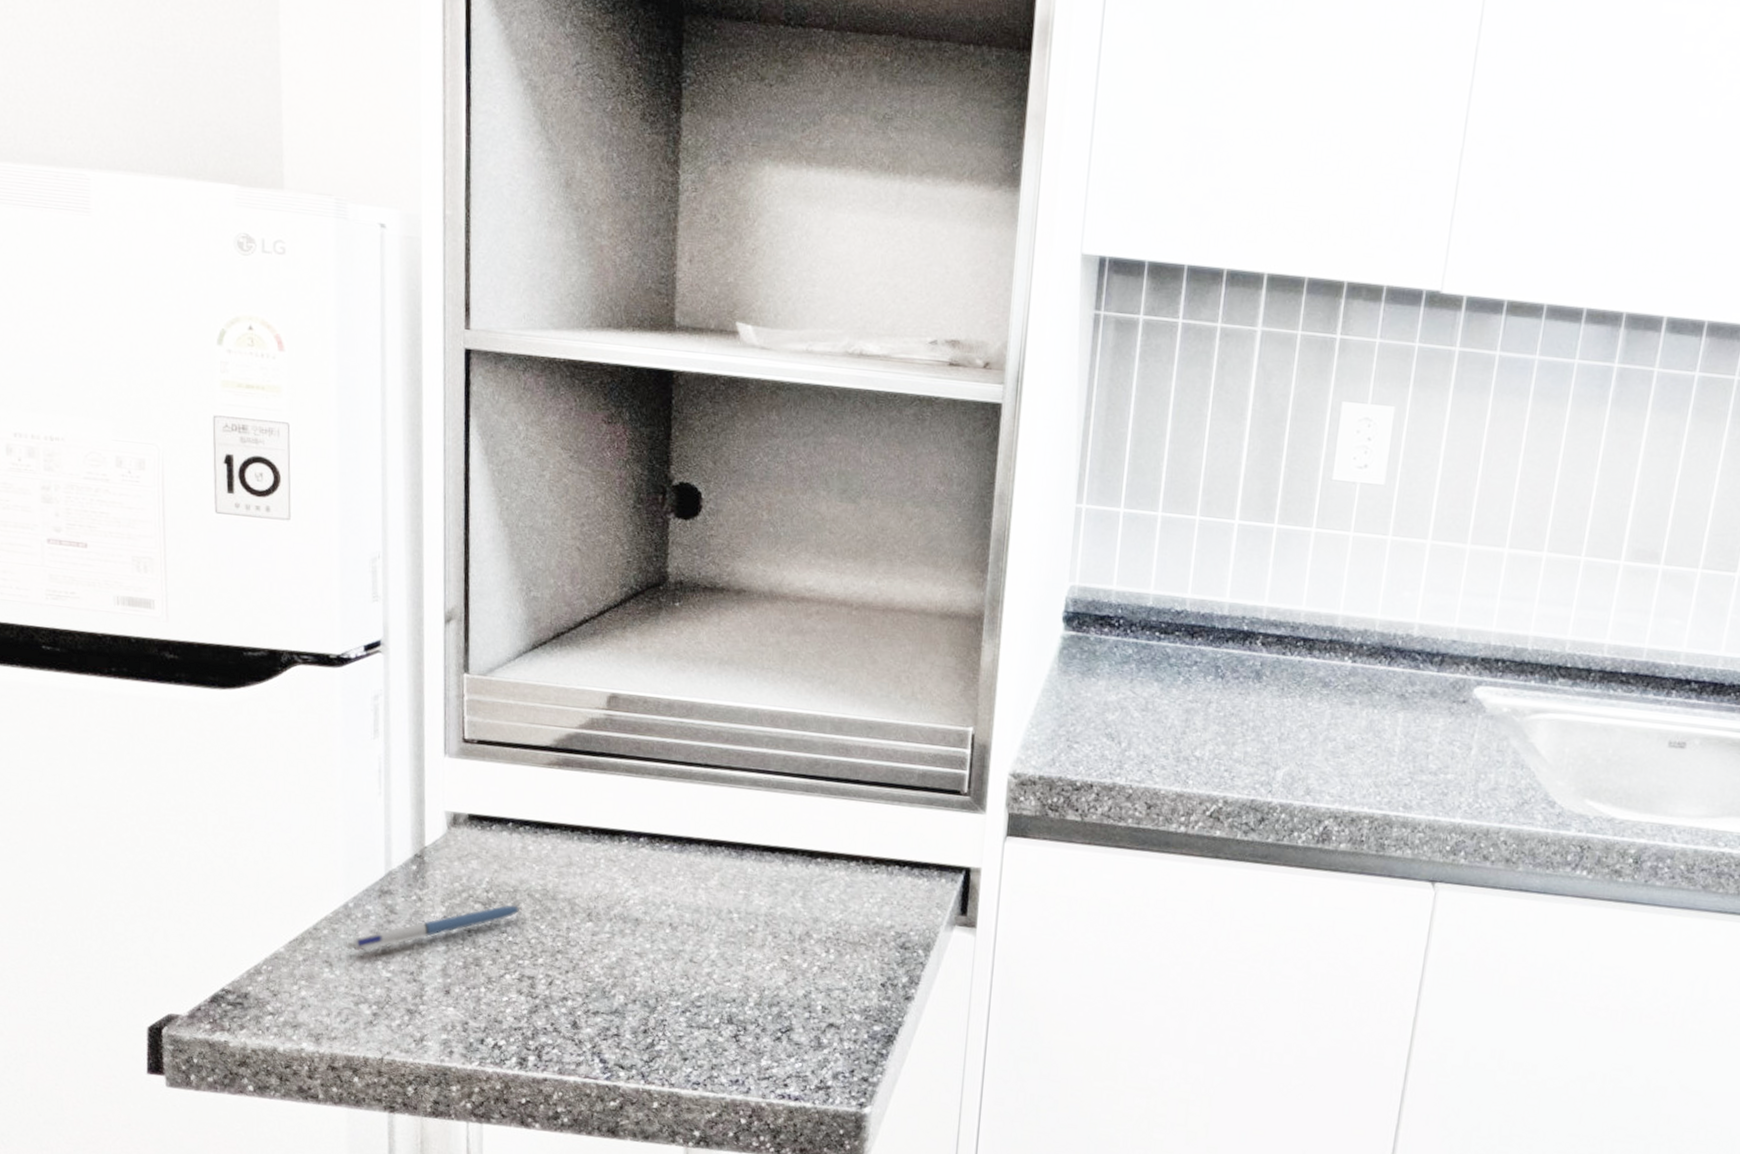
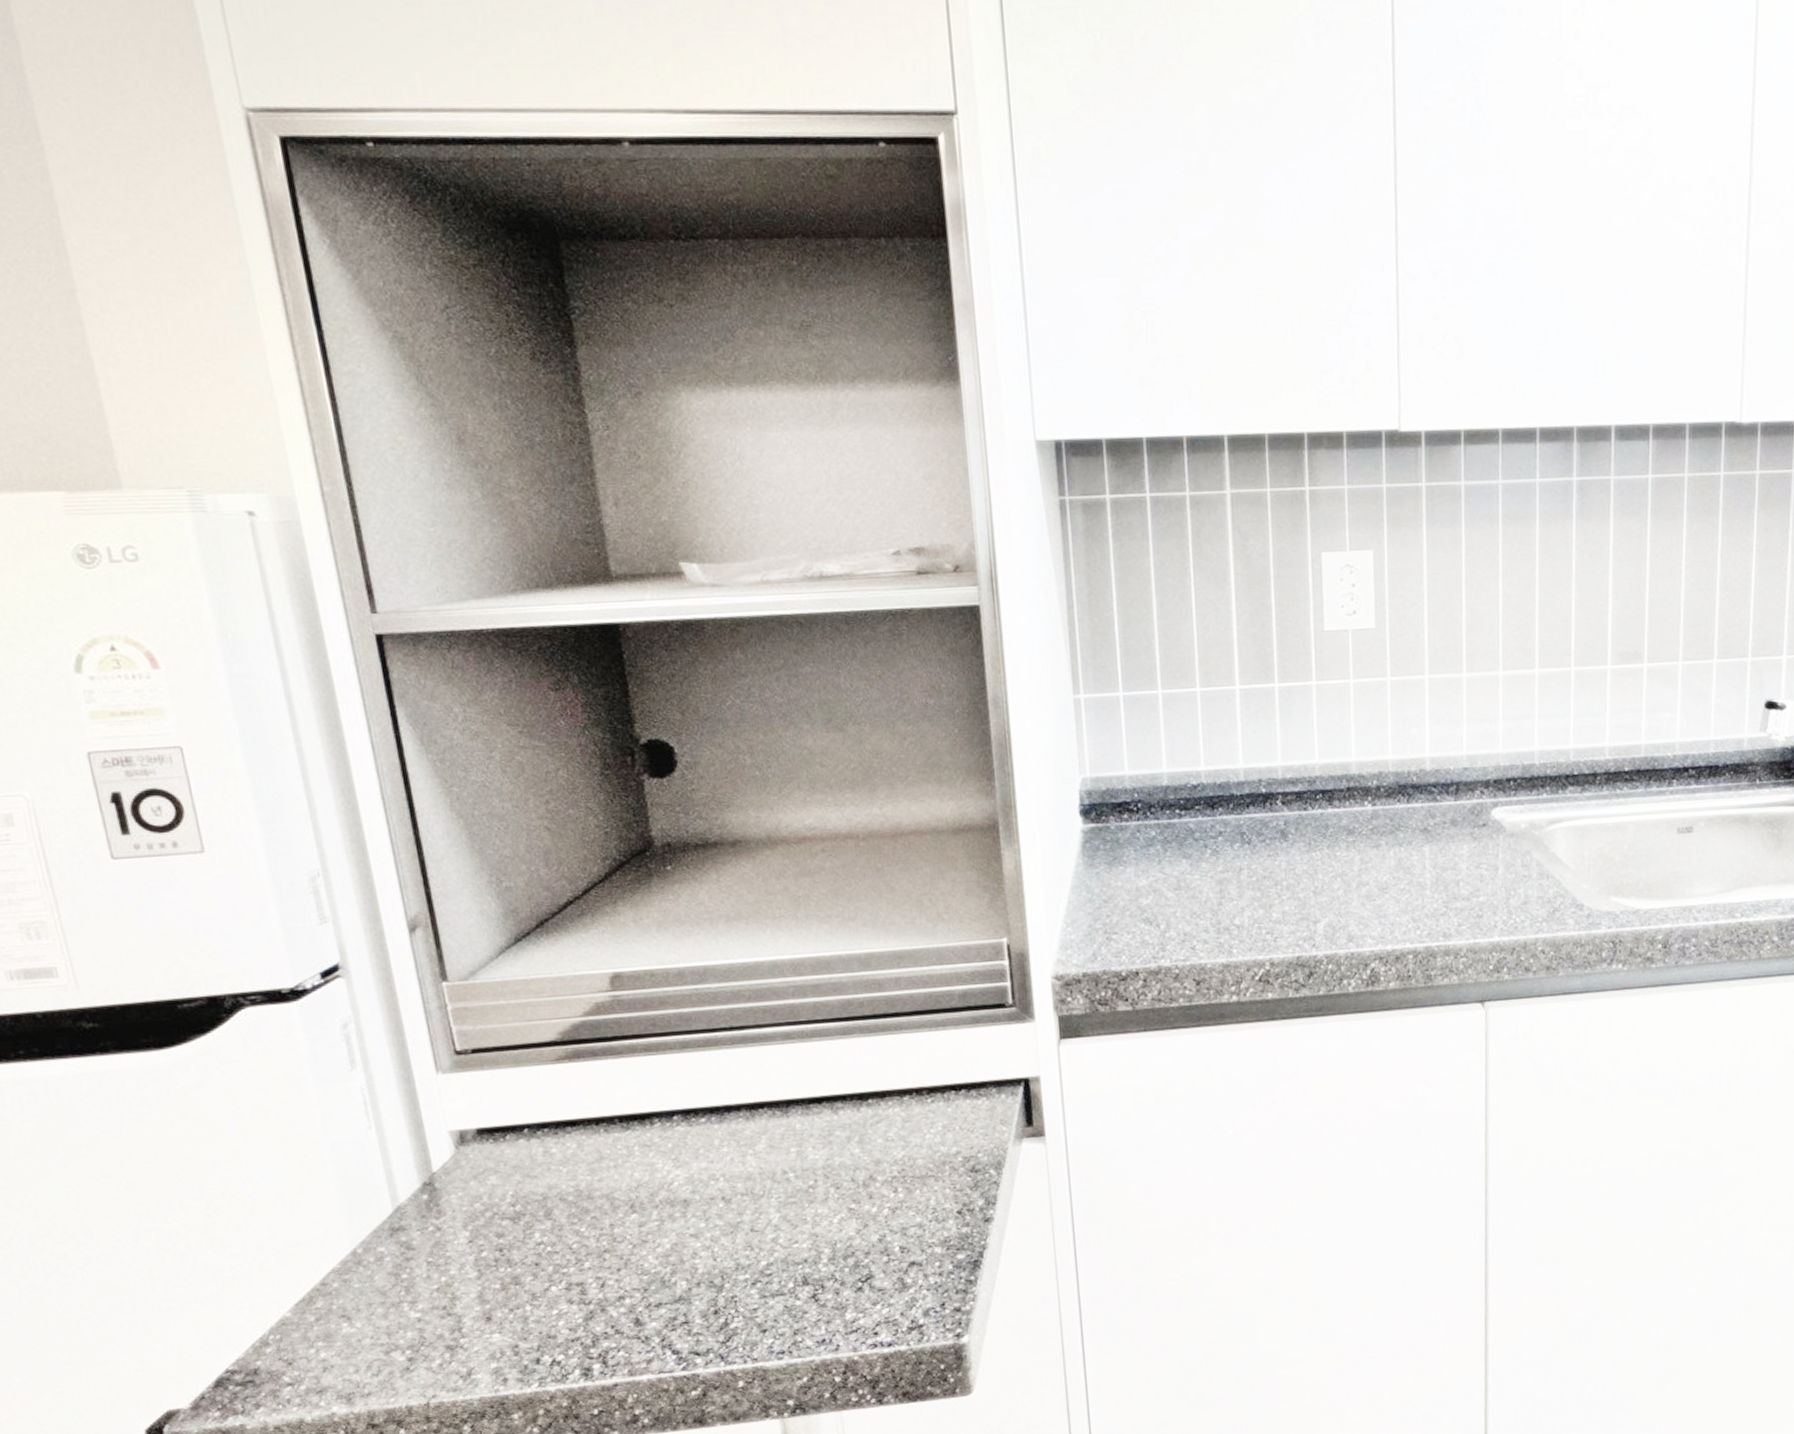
pen: present [346,905,522,950] -> none [362,1213,556,1298]

